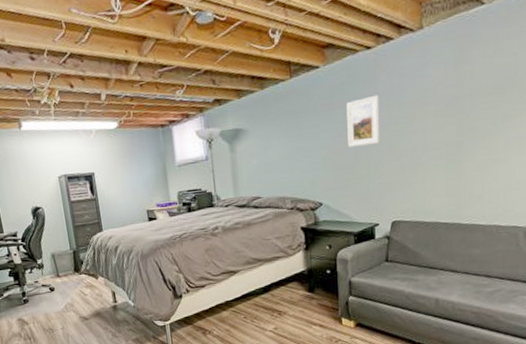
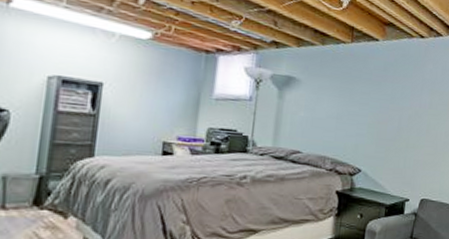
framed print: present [346,94,381,147] -> none [393,78,425,124]

